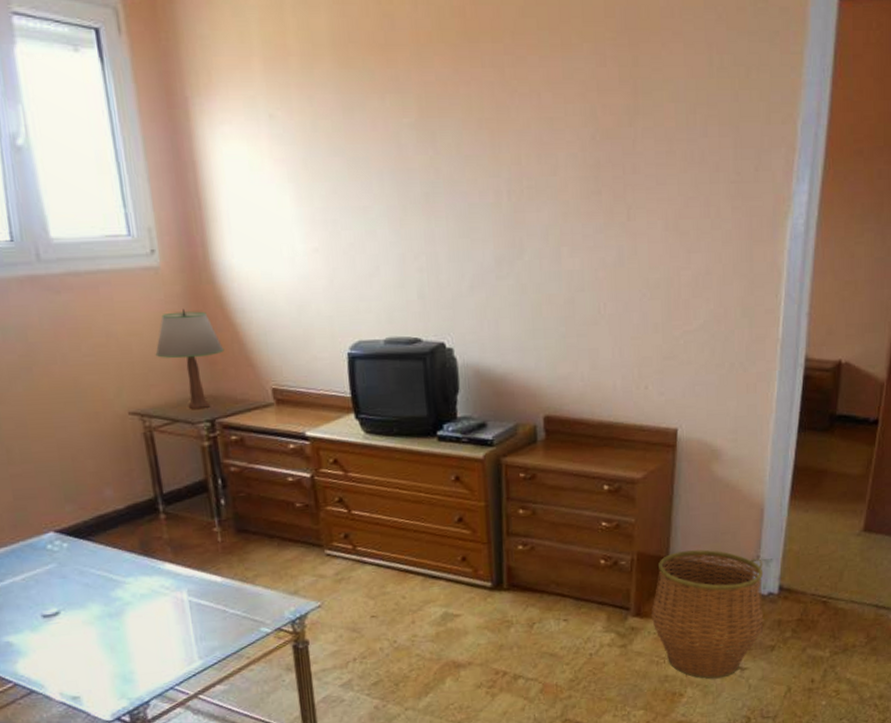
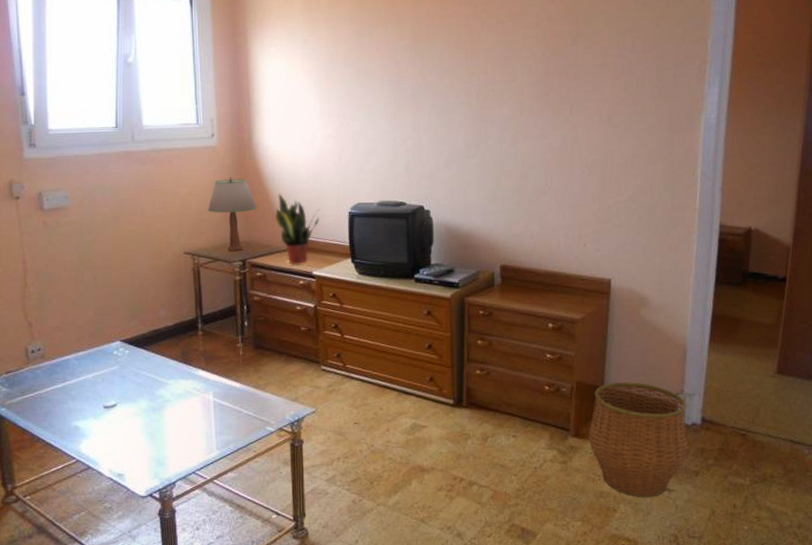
potted plant: none [248,329,309,424] -> present [274,193,320,265]

